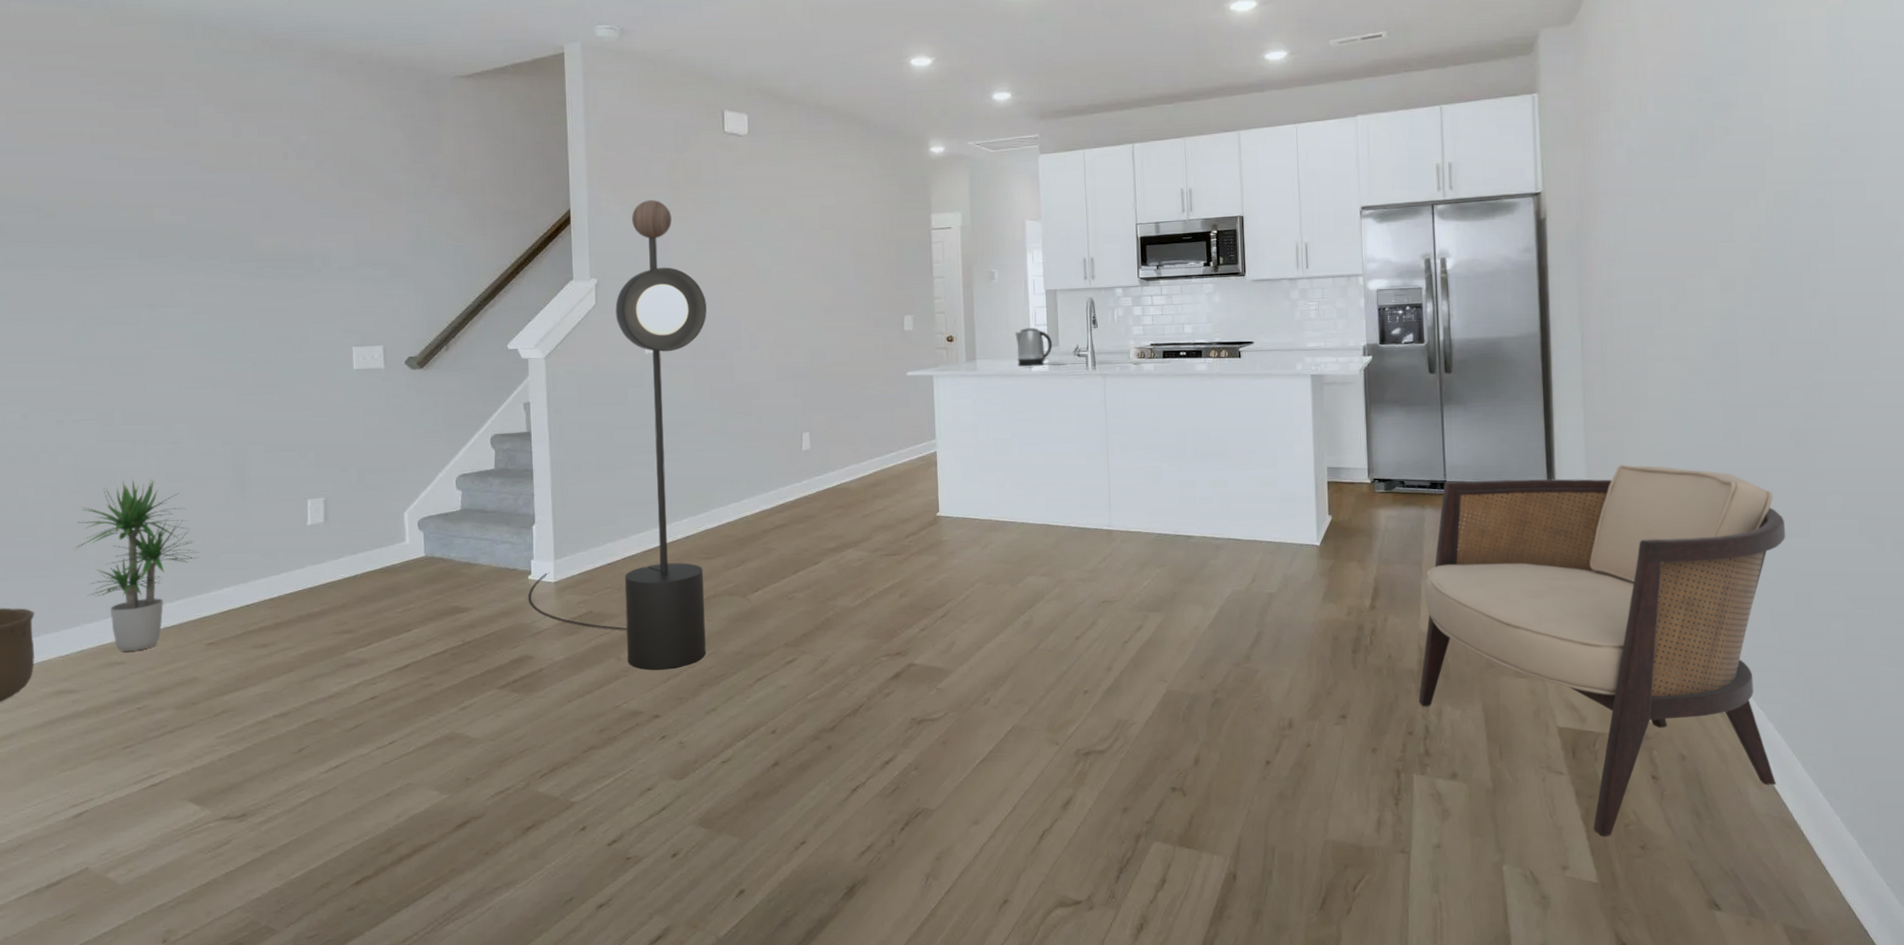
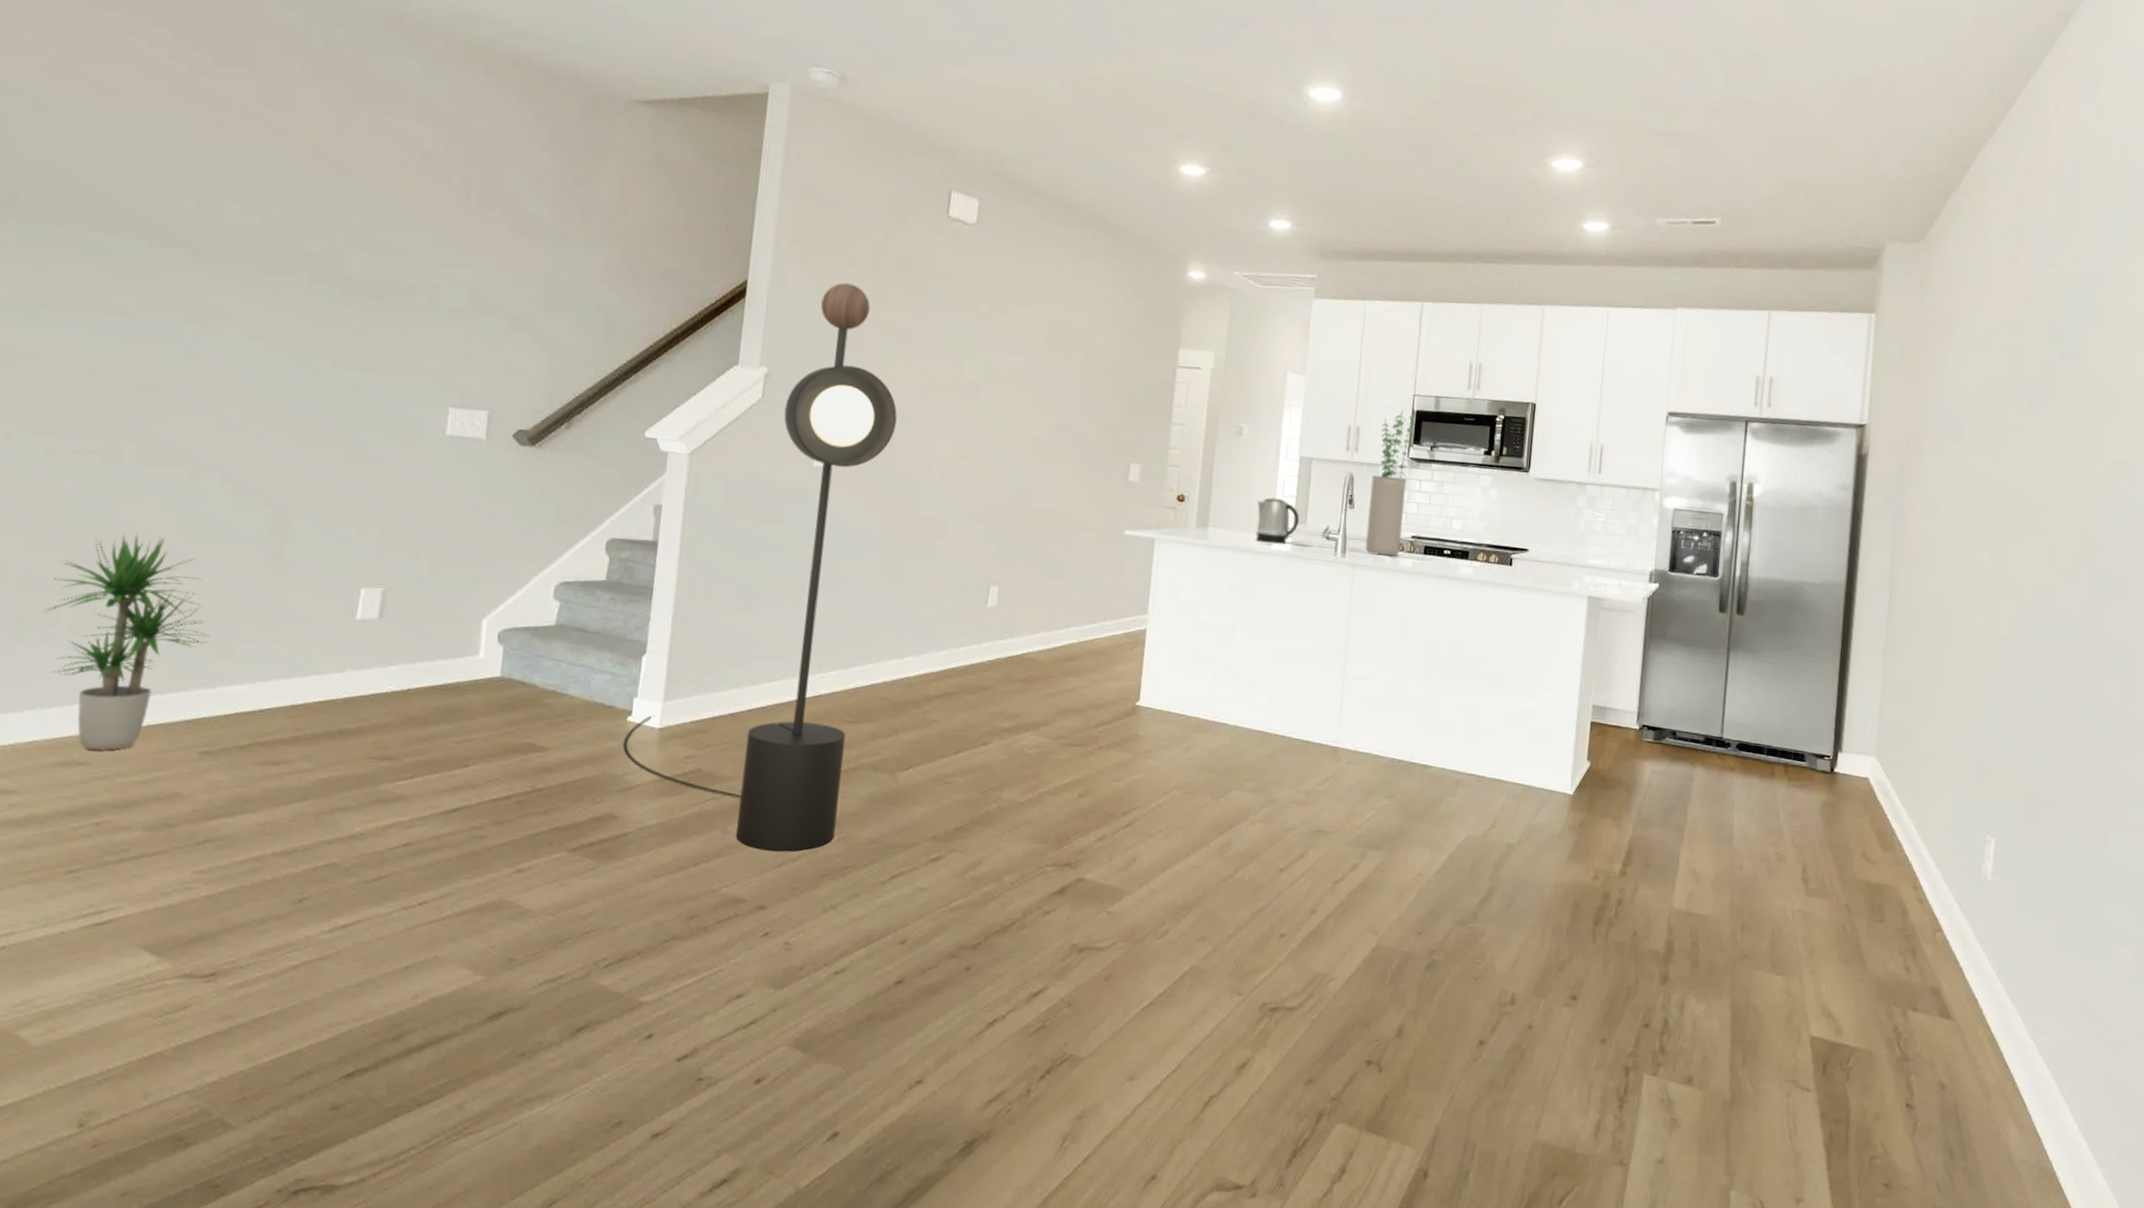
vase: none [1109,236,1142,364] -> present [1365,409,1416,557]
armchair: present [1418,465,1786,836] -> none [1660,738,2082,1168]

